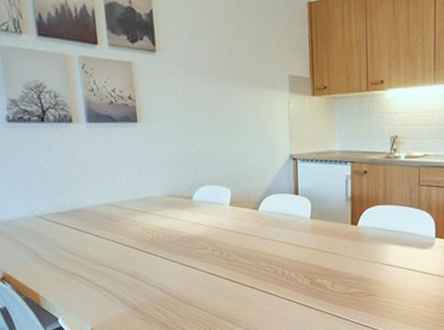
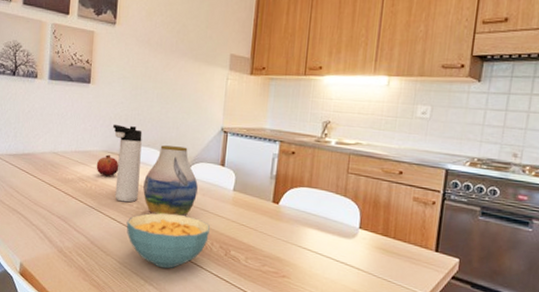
fruit: none [160,198,186,223] -> present [96,154,119,177]
thermos bottle: none [171,164,212,247] -> present [112,124,143,203]
cereal bowl: none [203,251,292,308] -> present [126,213,210,269]
vase: none [215,180,274,256] -> present [143,145,198,217]

